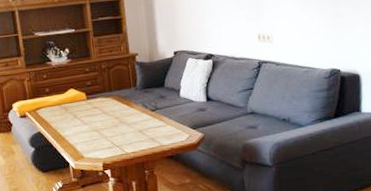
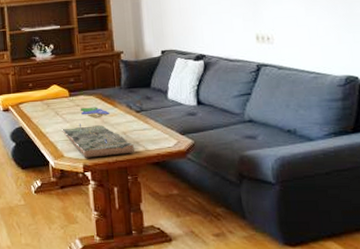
board game: none [81,108,150,157] -> present [62,107,134,158]

